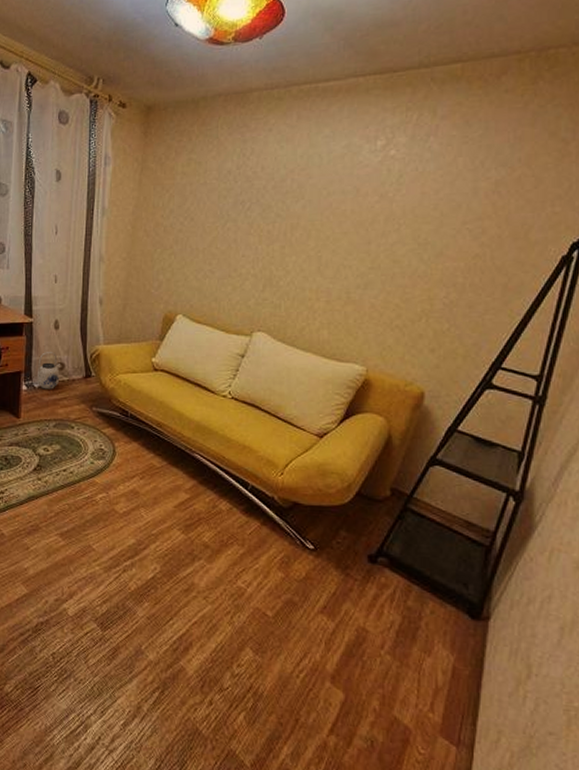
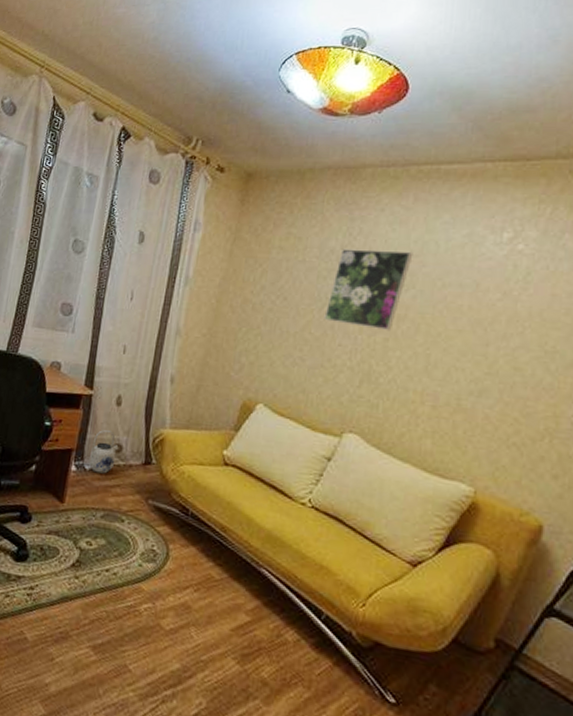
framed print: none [227,165,300,240] -> present [324,248,413,331]

